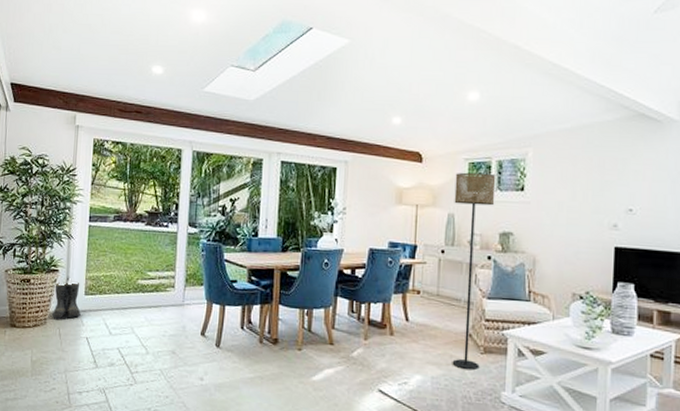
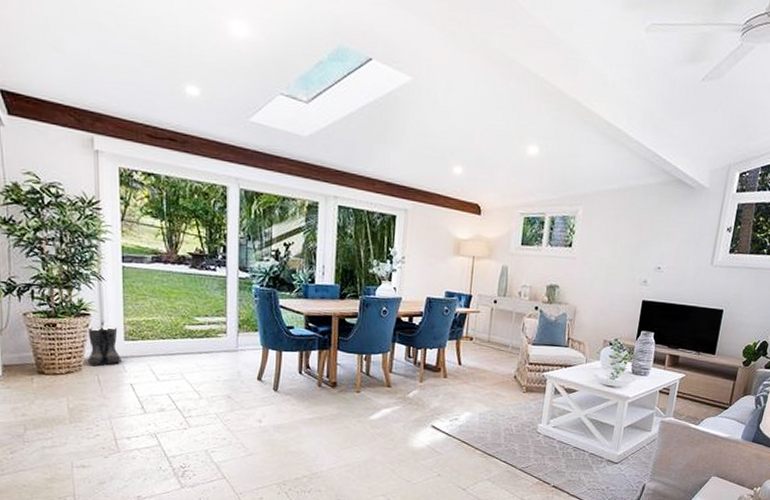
floor lamp: present [452,172,496,370] -> none [498,226,548,407]

